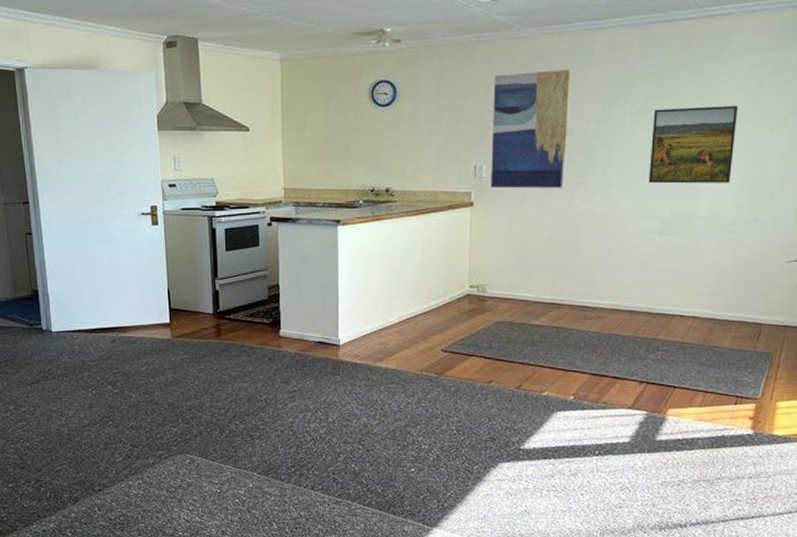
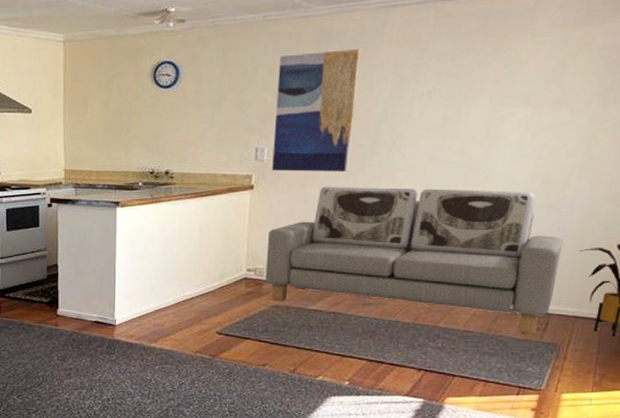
sofa: none [488,202,770,345] -> present [265,186,563,335]
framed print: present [648,105,739,184] -> none [437,86,538,168]

